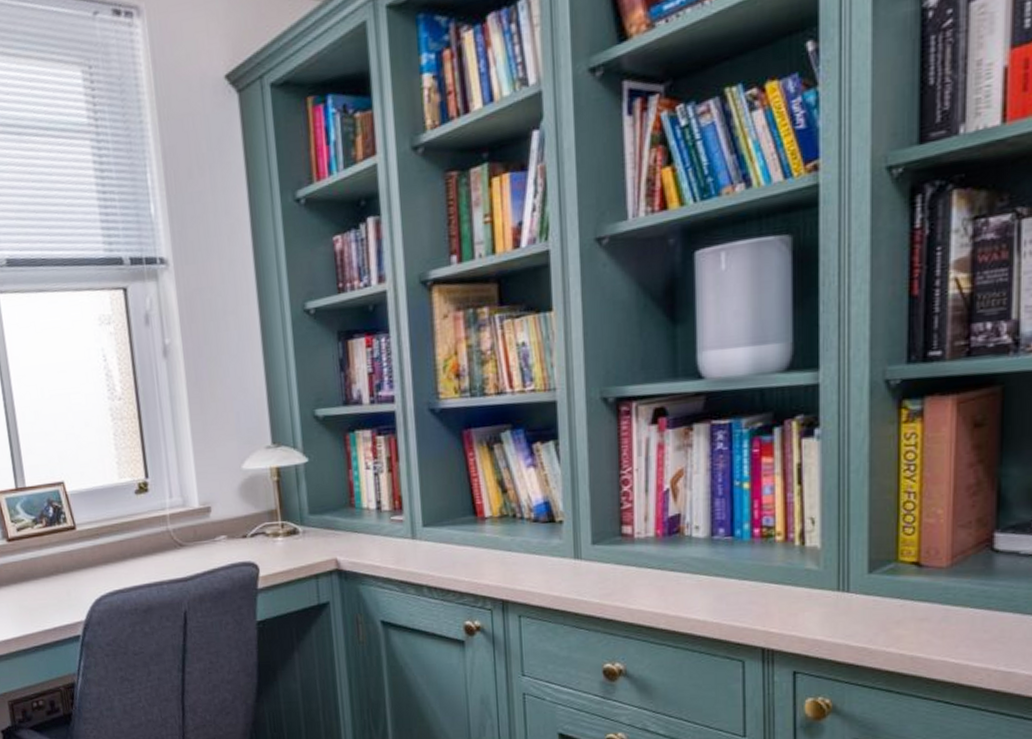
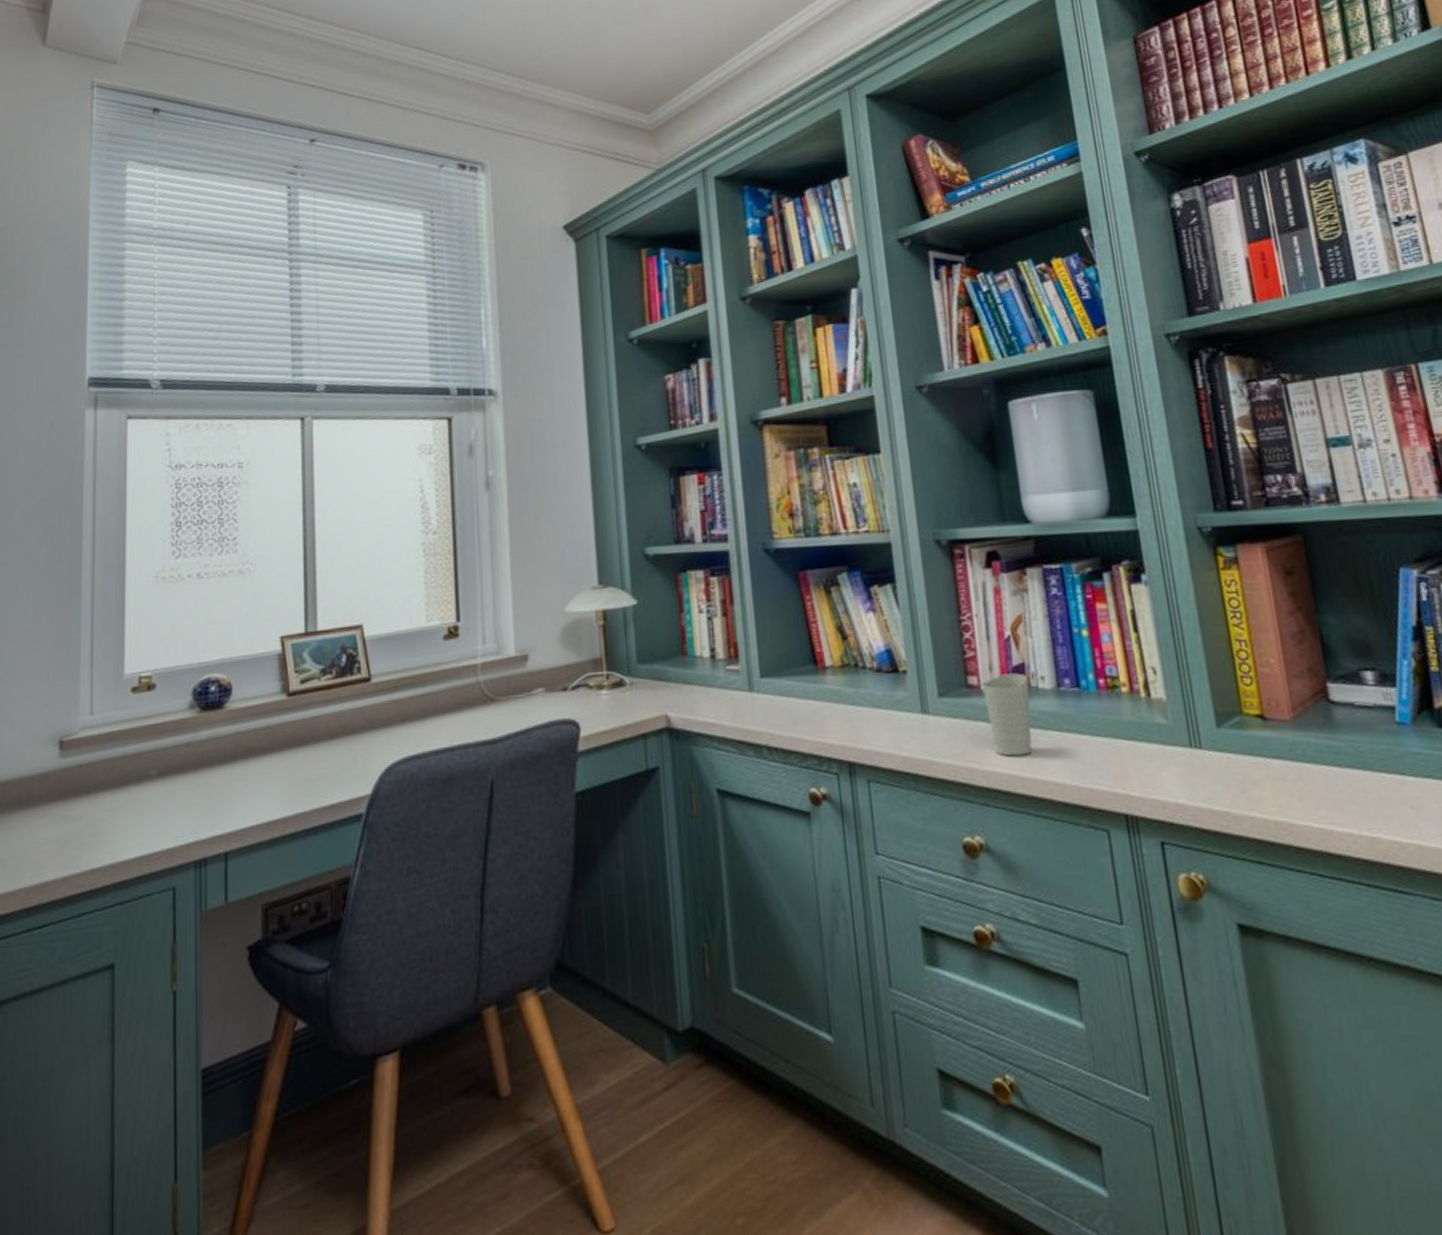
cup: none [636,523,684,597] -> present [982,673,1032,757]

